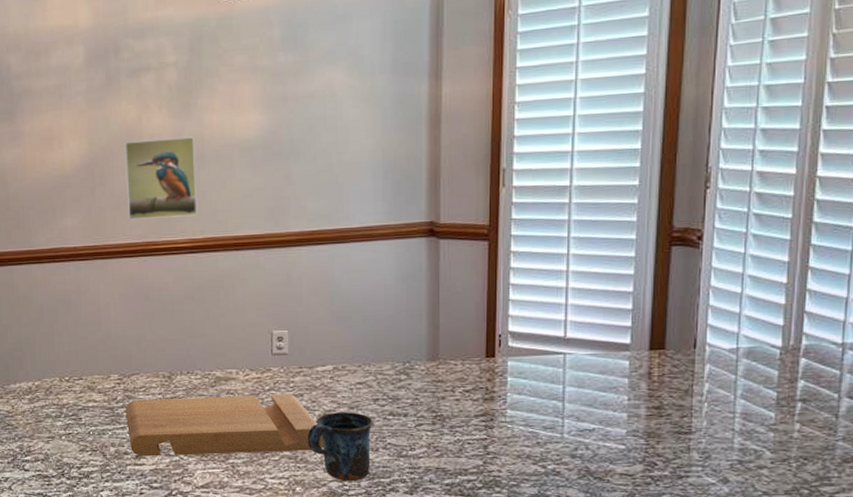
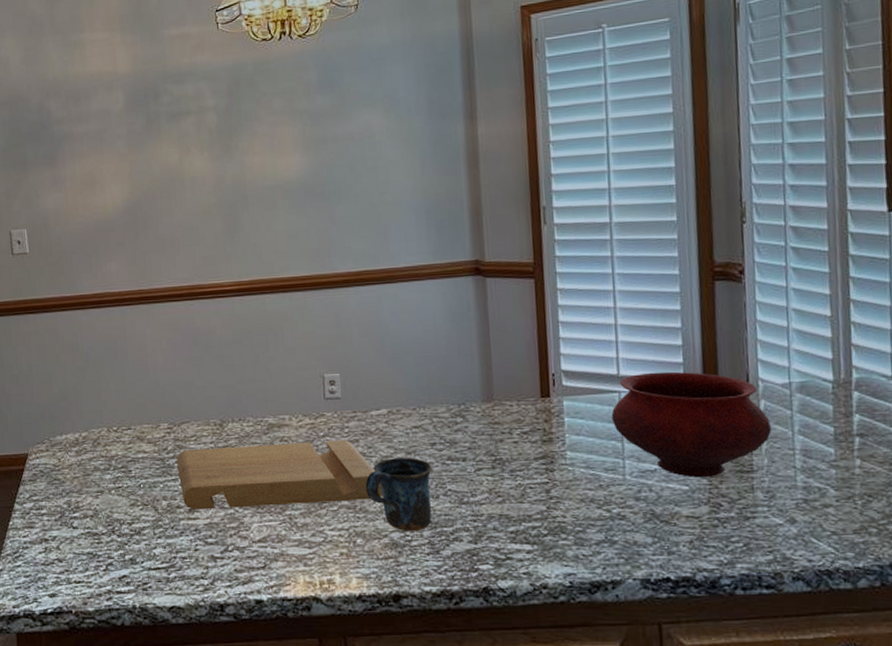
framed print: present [124,136,198,221] -> none [167,178,243,264]
bowl: none [554,335,714,438] -> present [611,371,771,478]

